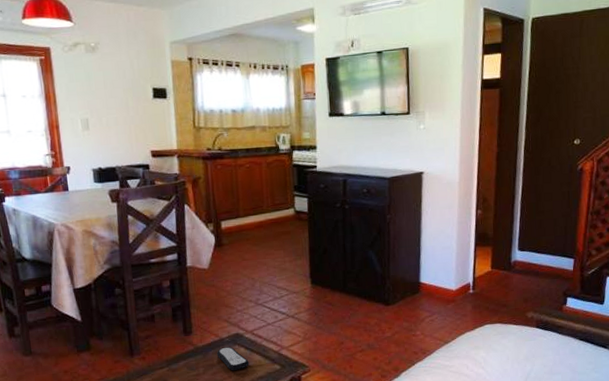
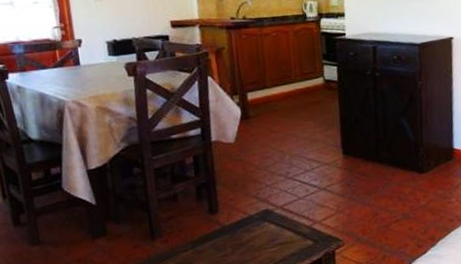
remote control: present [216,347,249,371] -> none [245,224,280,250]

